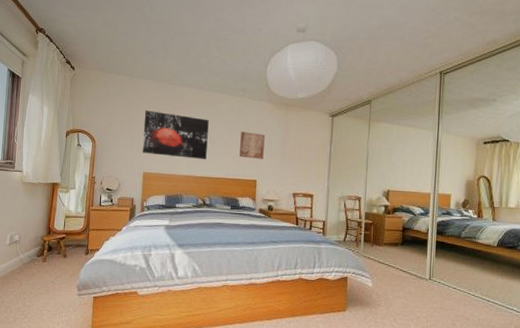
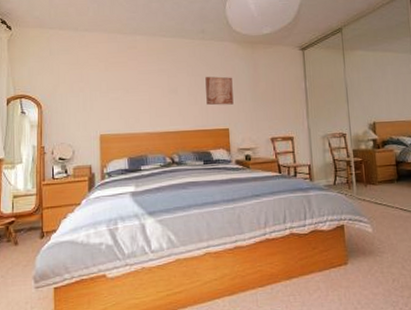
wall art: present [142,110,209,159] -> none [95,65,170,114]

